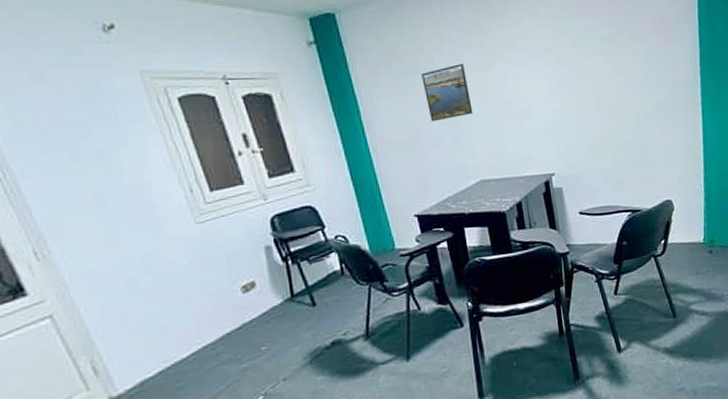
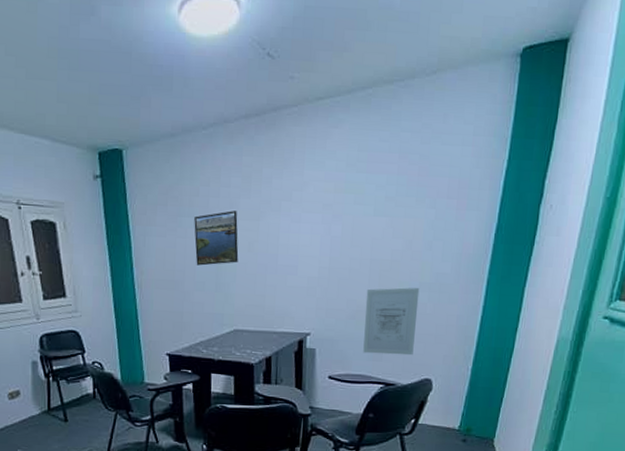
wall art: none [599,118,652,185] -> present [363,287,420,356]

